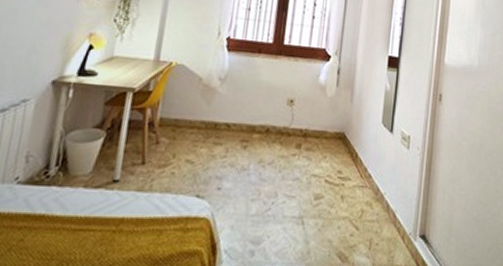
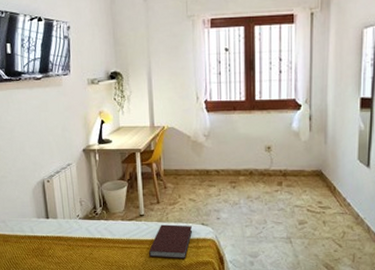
notebook: none [113,195,183,247] -> present [149,224,193,258]

